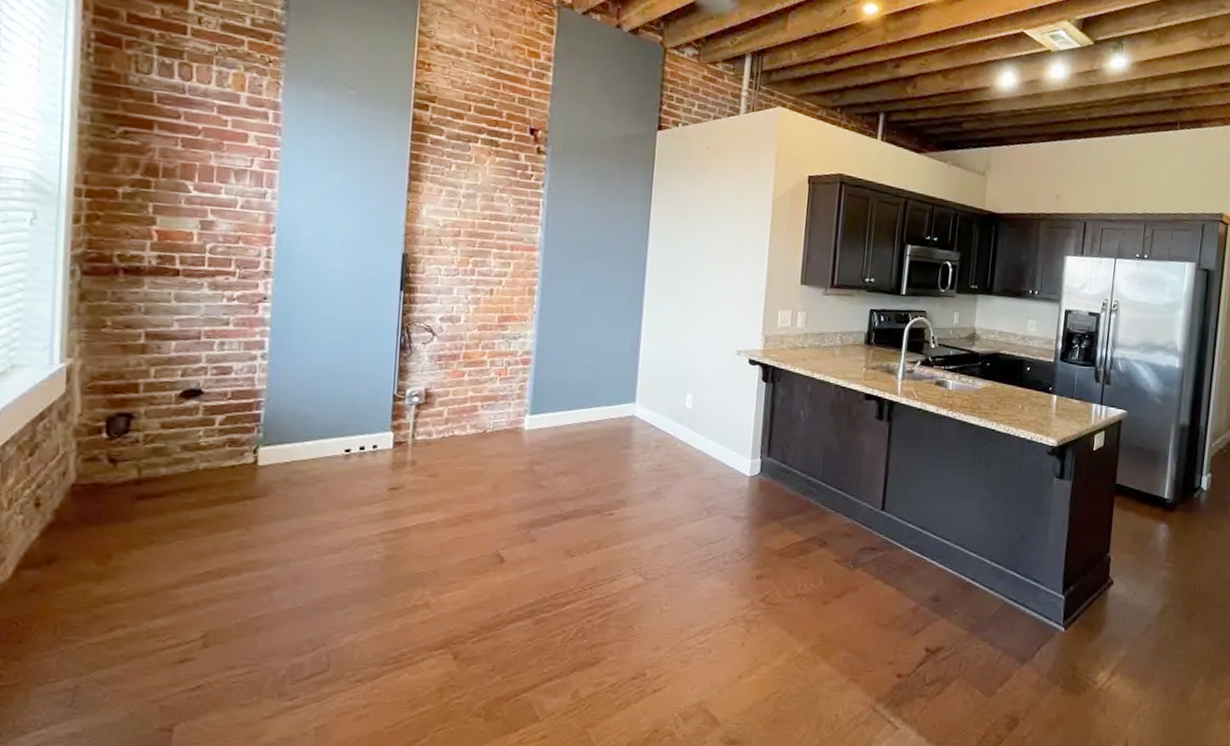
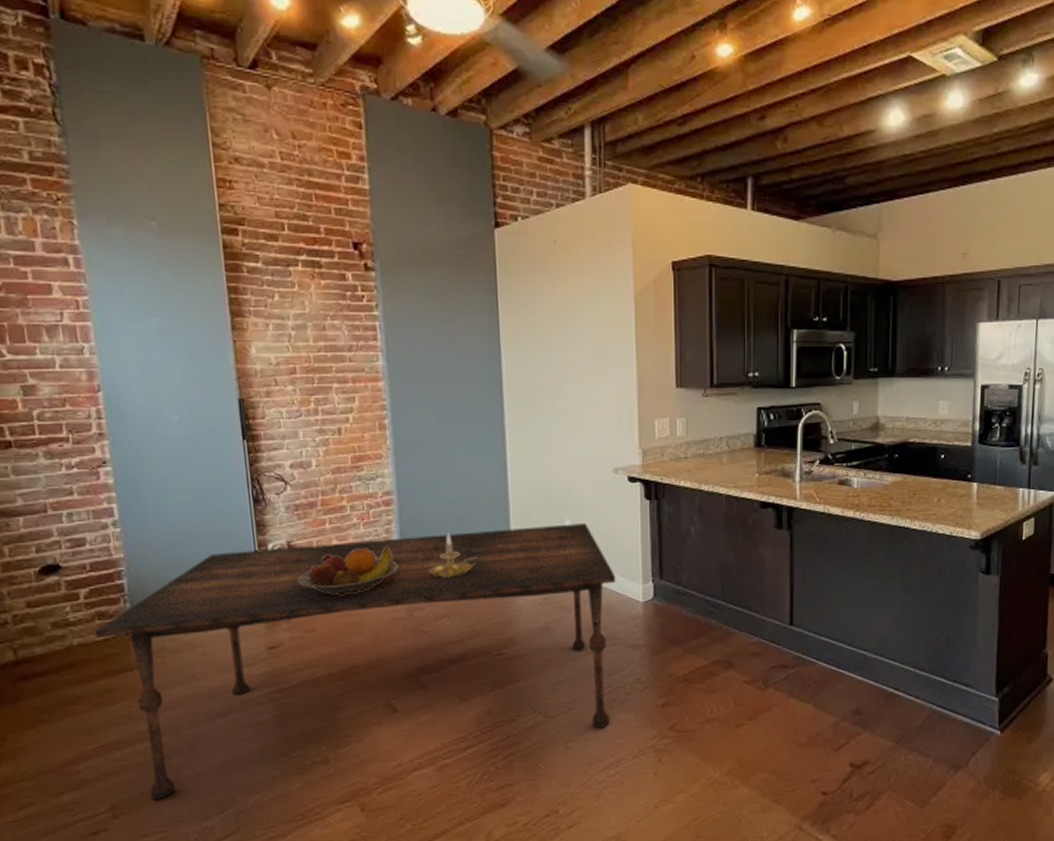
dining table: none [223,393,728,631] -> present [95,523,616,800]
fruit bowl: none [431,402,525,444] -> present [299,547,397,595]
candle holder: none [555,395,602,437] -> present [429,533,478,578]

